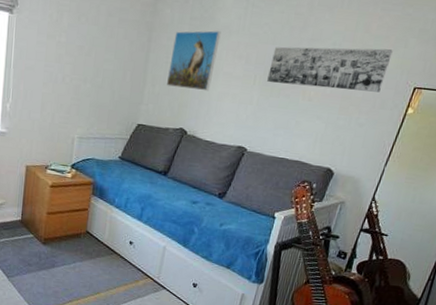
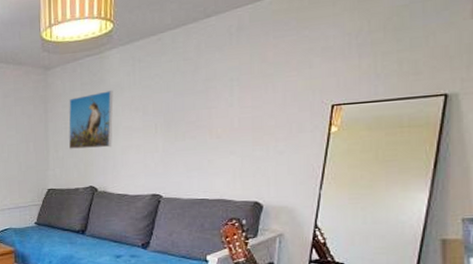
wall art: present [267,46,393,92] -> none [169,73,297,129]

